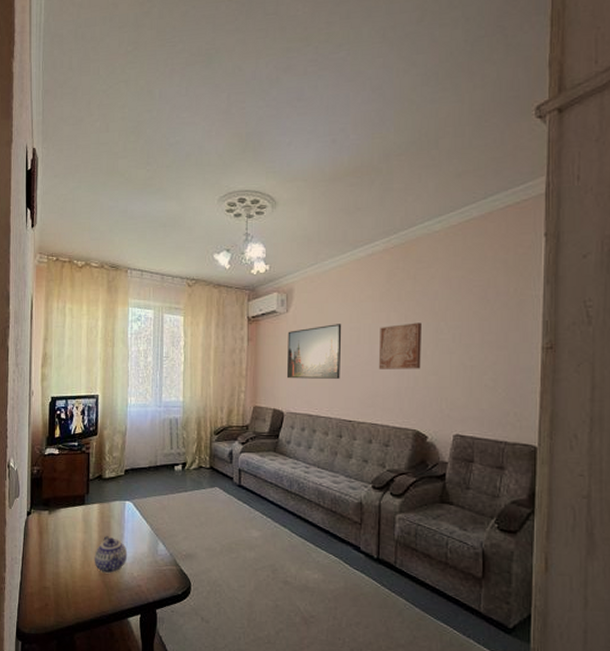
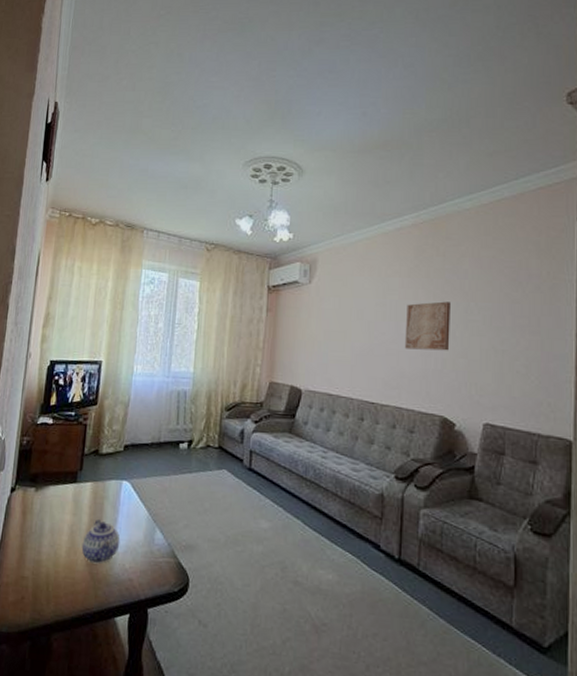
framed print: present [286,324,342,379] -> none [306,298,367,357]

